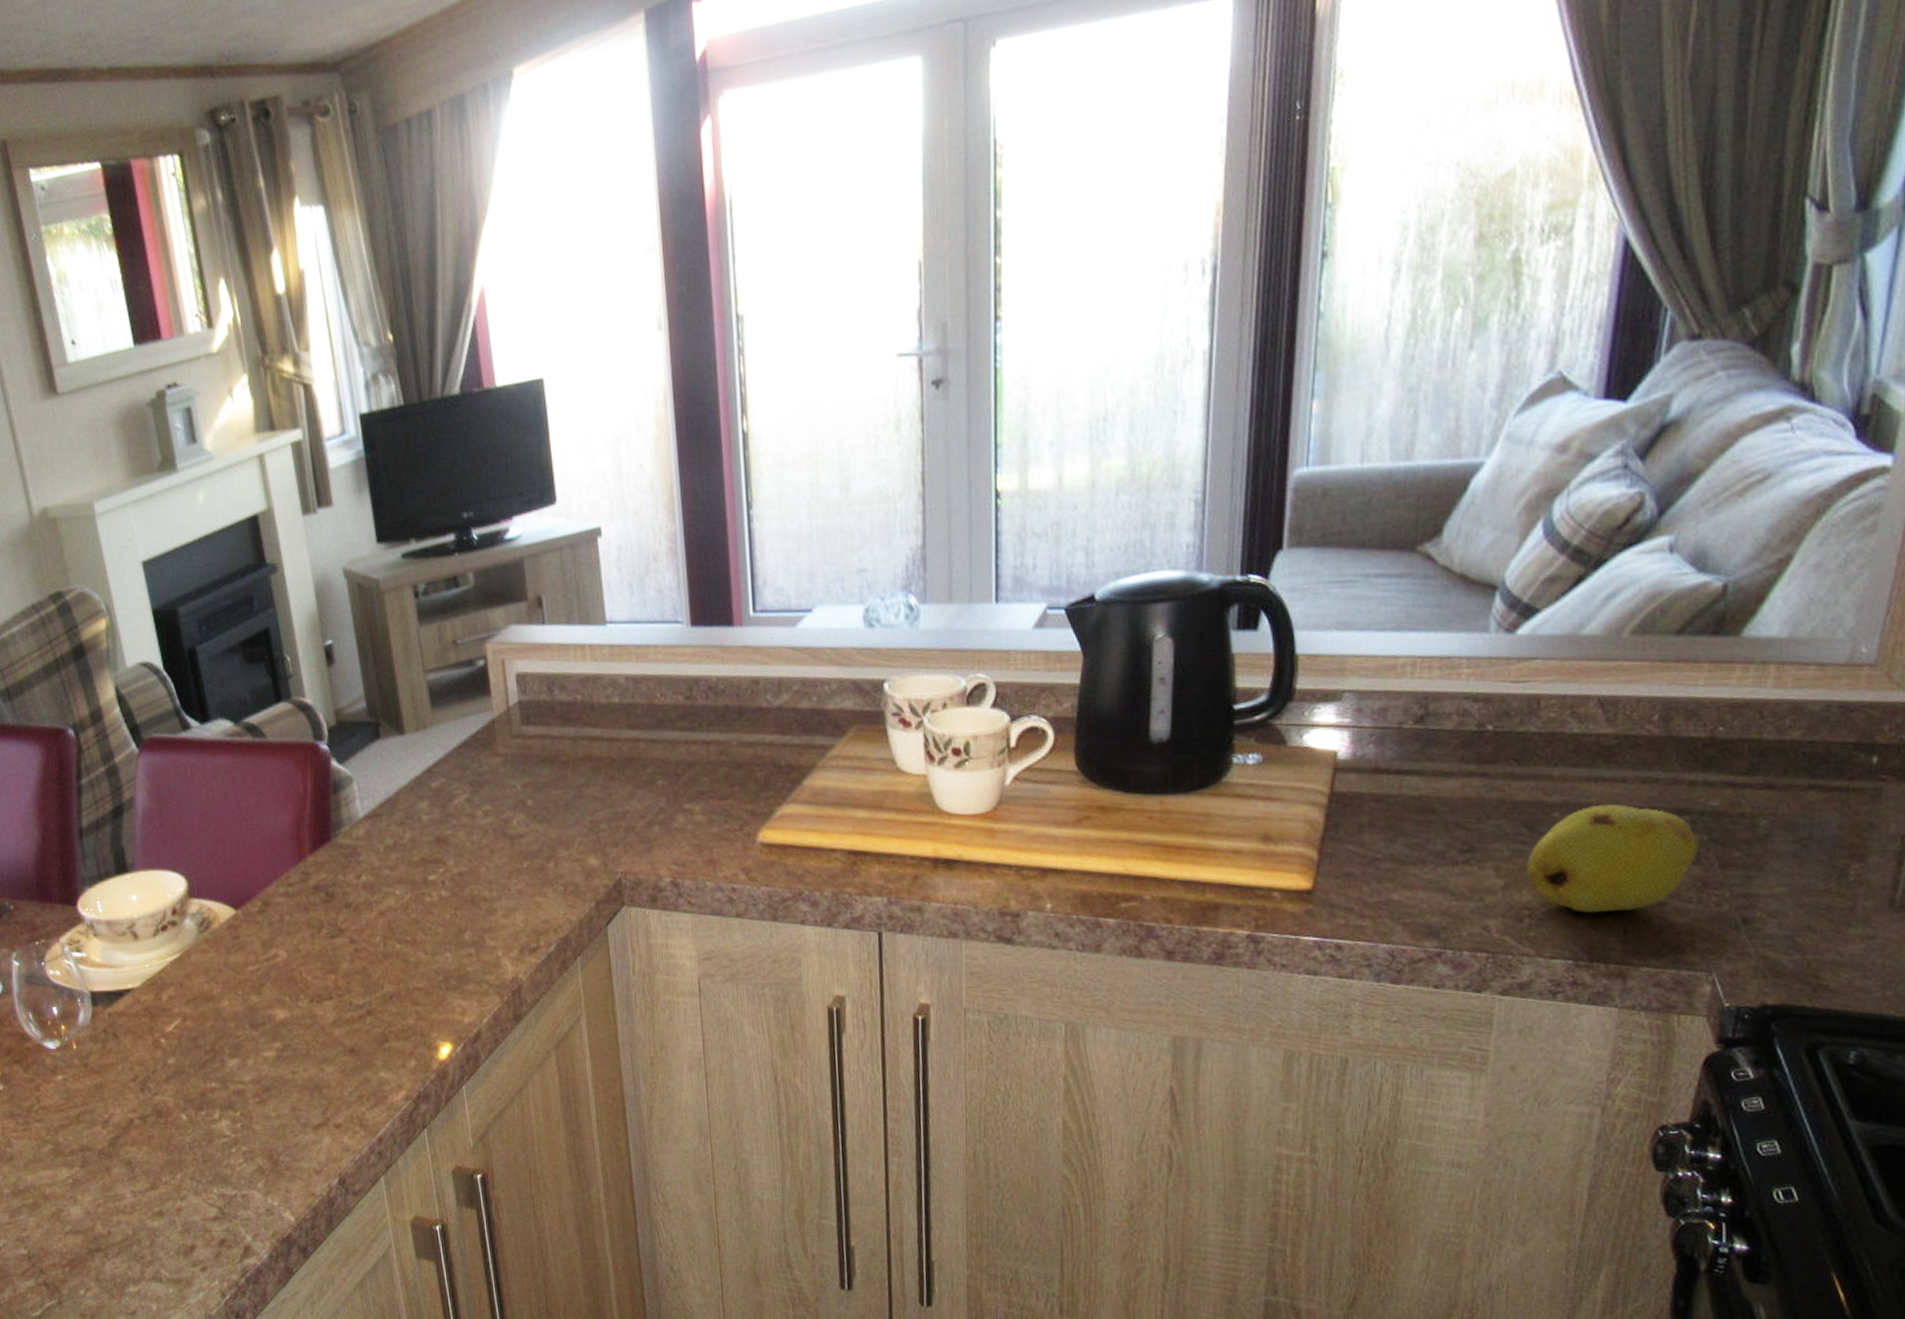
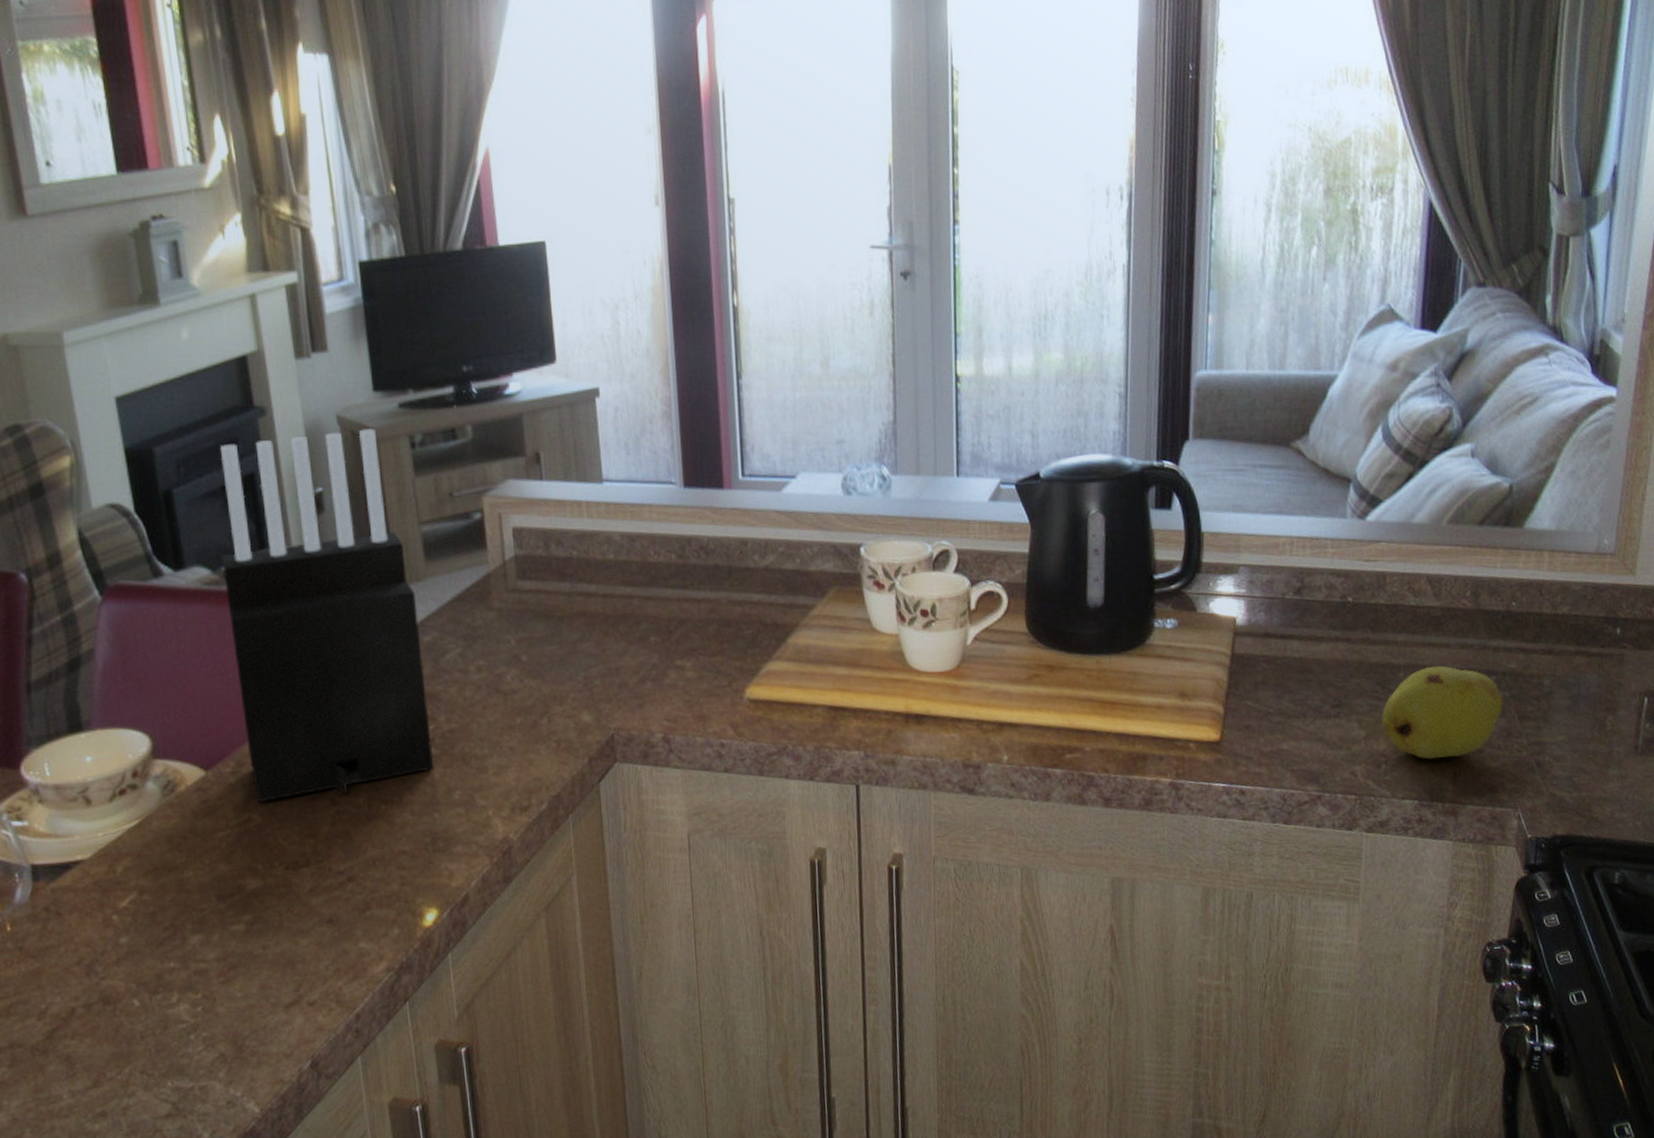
knife block: none [236,580,445,940] -> present [219,428,434,803]

